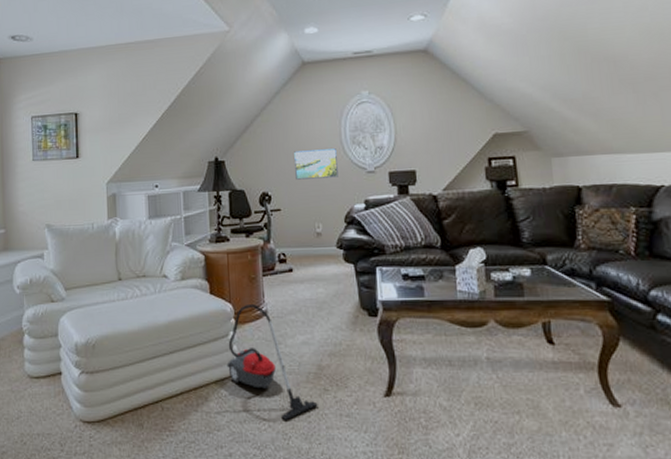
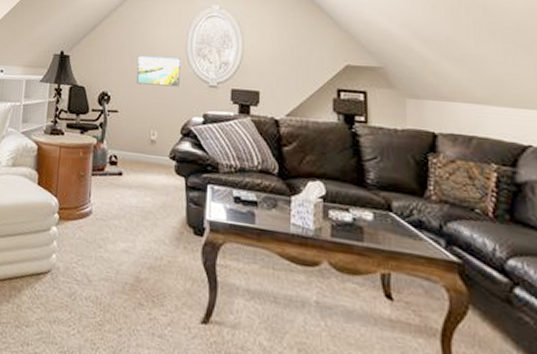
vacuum cleaner: present [227,304,318,421] -> none [44,201,131,330]

